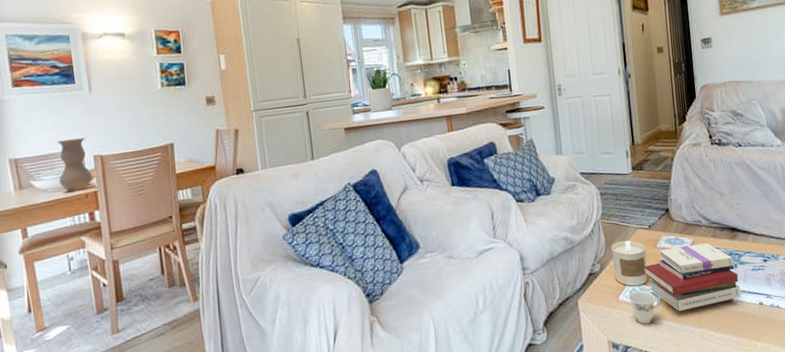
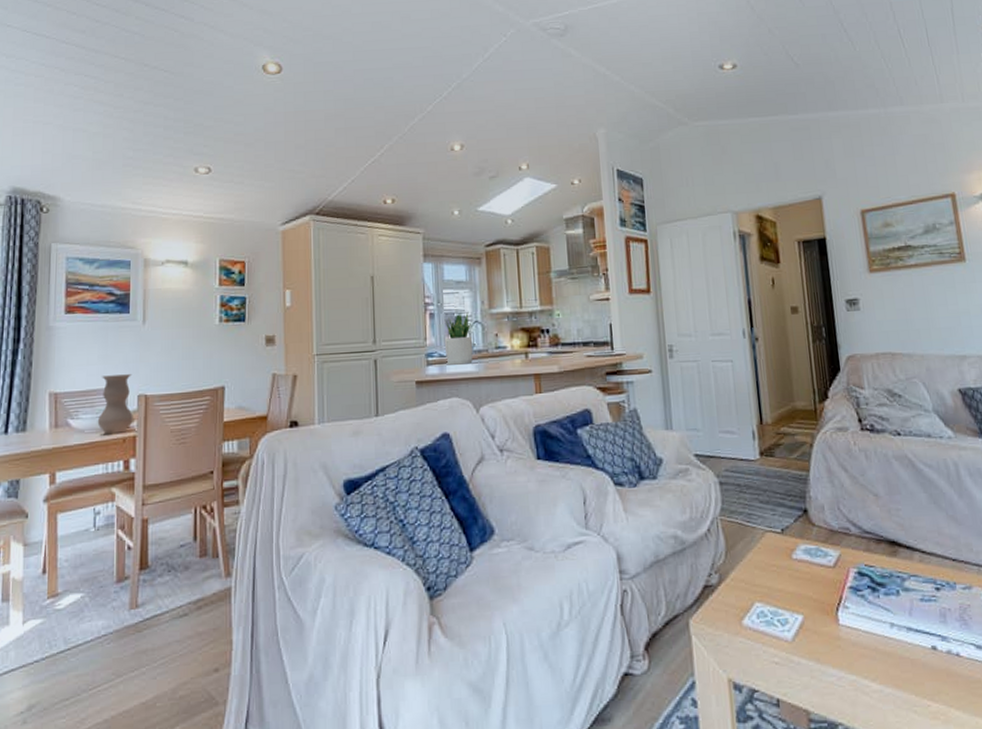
candle: present [611,240,648,286] -> none [733,546,781,608]
teacup: present [628,290,660,324] -> none [754,614,796,661]
books: present [643,243,742,311] -> none [775,558,907,647]

